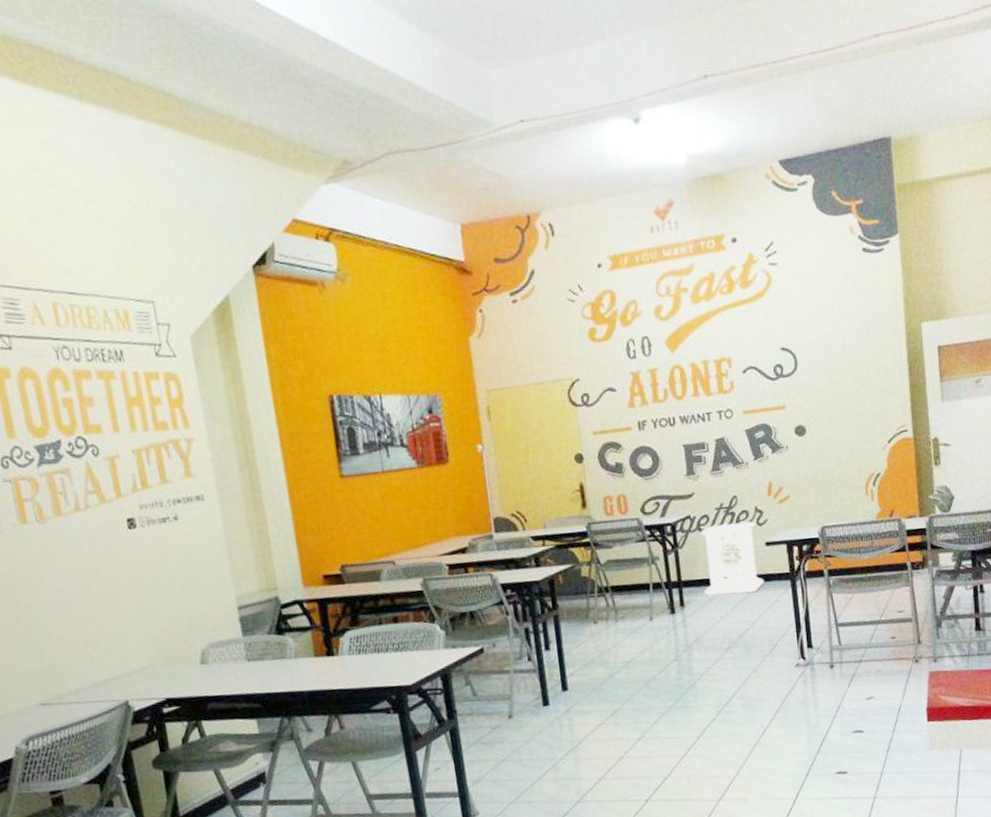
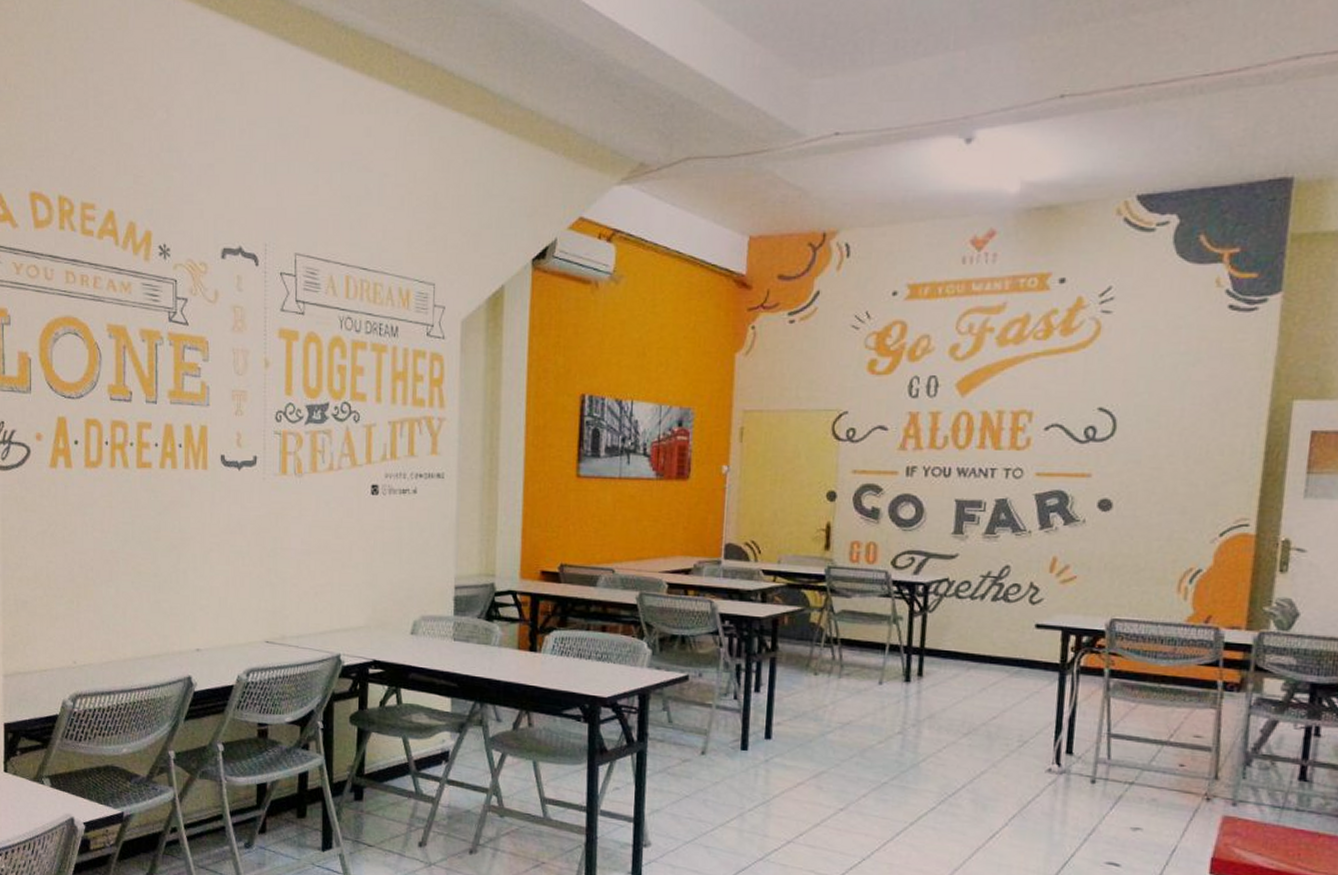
trash can: present [701,521,764,596] -> none [949,593,1027,678]

